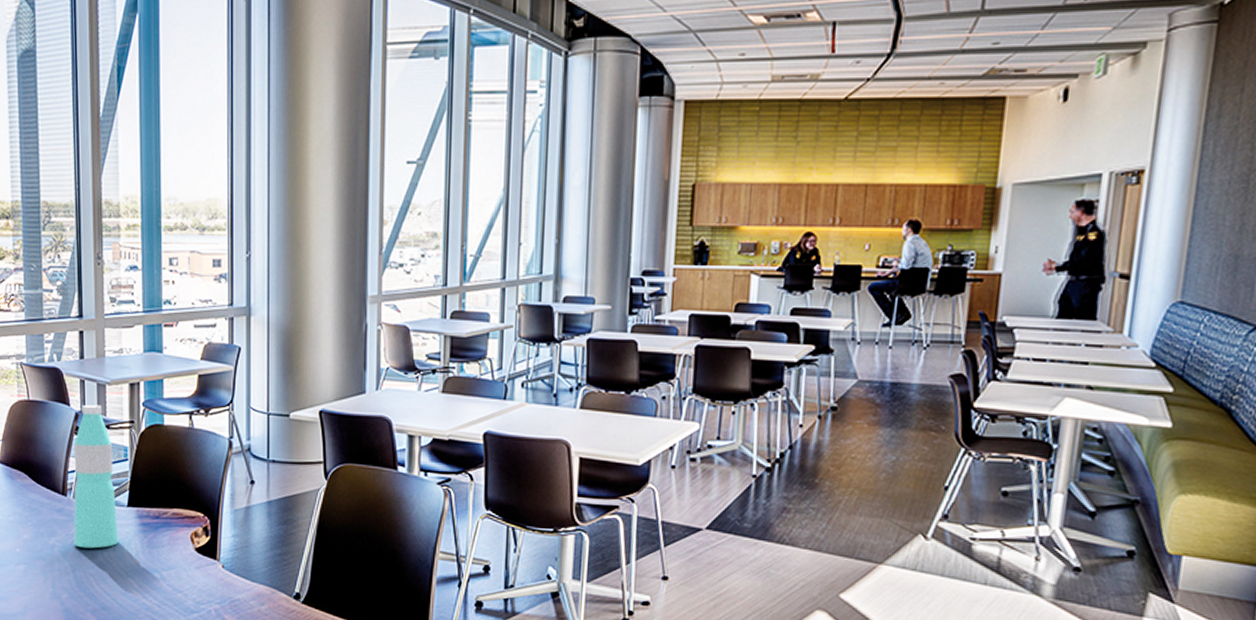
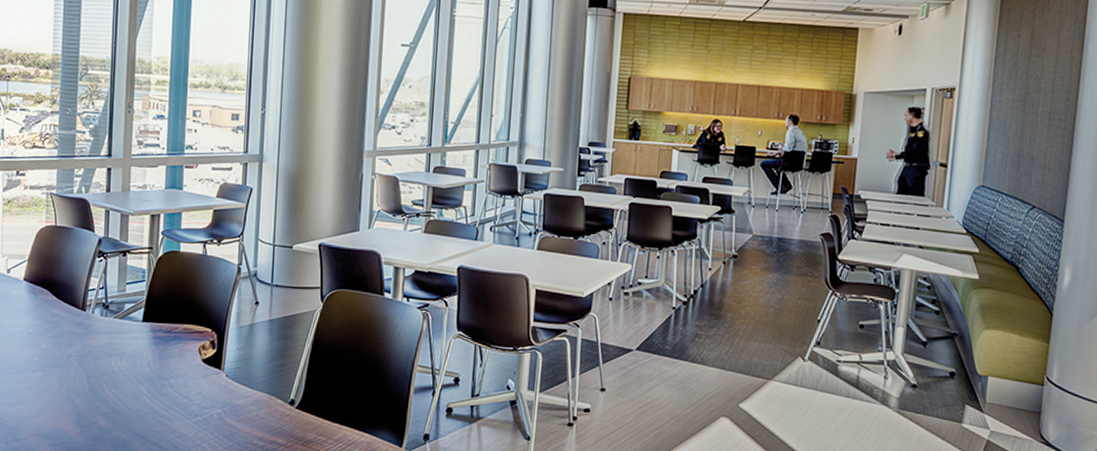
water bottle: present [74,404,119,549] -> none [90,231,133,358]

